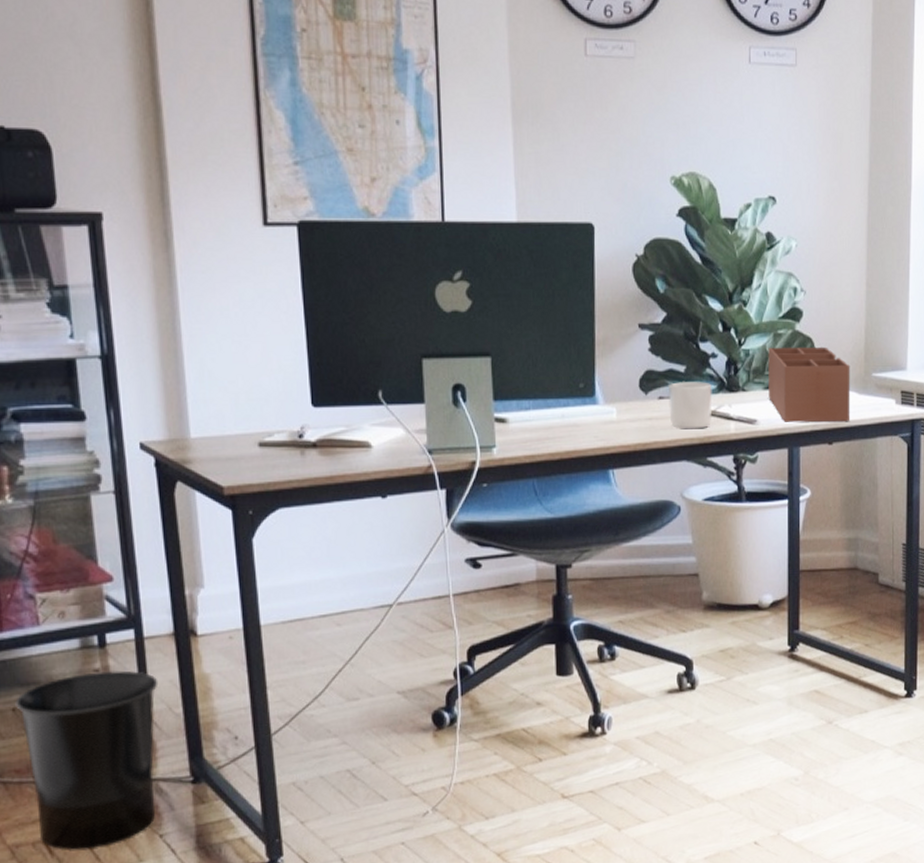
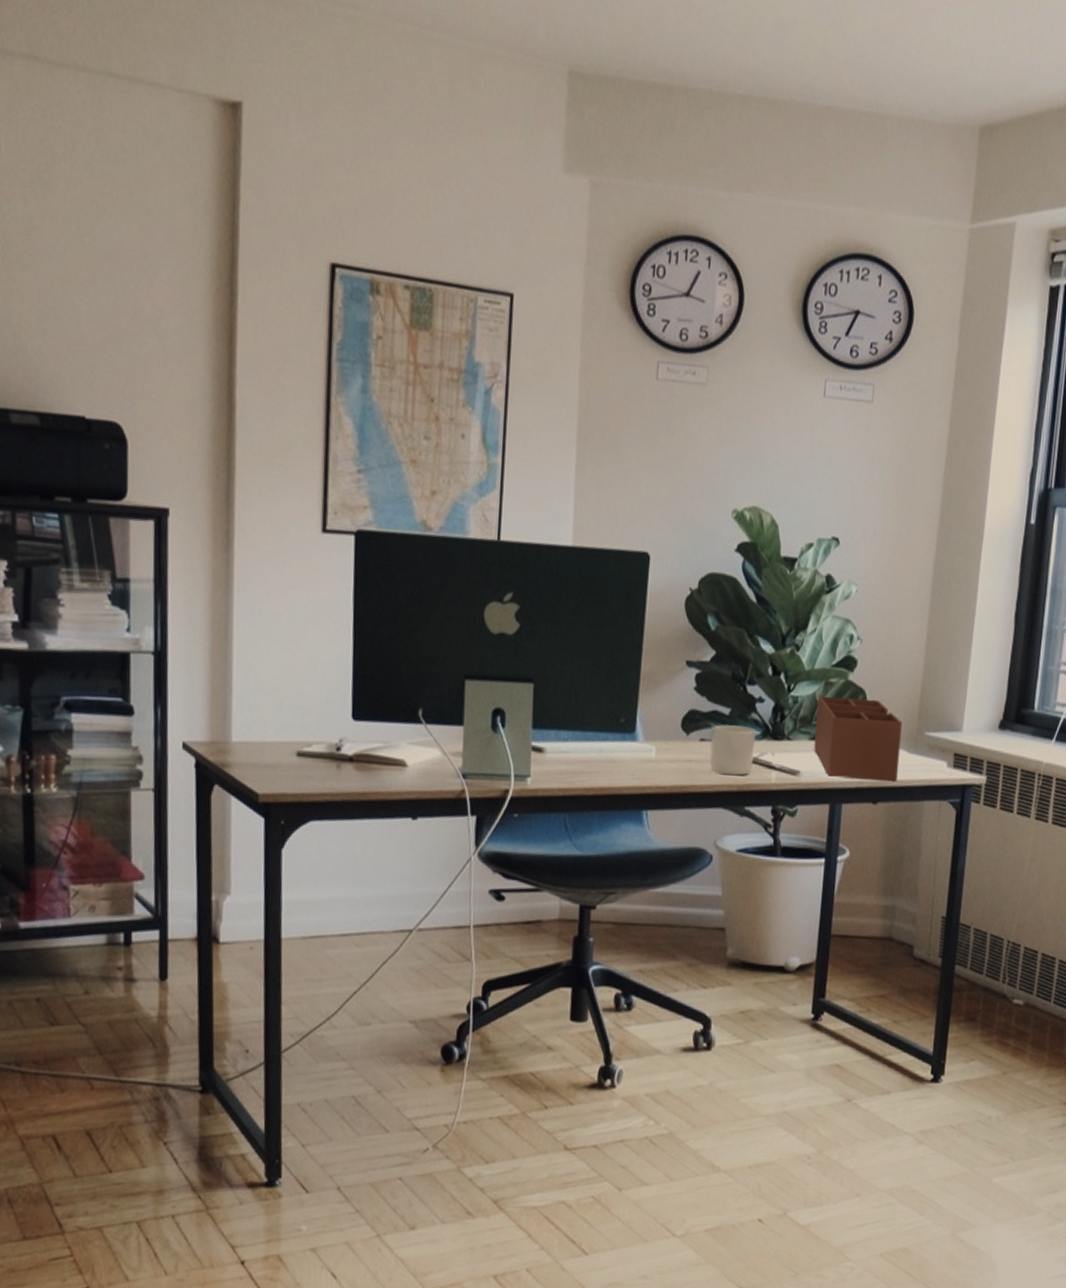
waste bin: present [15,670,159,849] -> none [40,970,178,1148]

